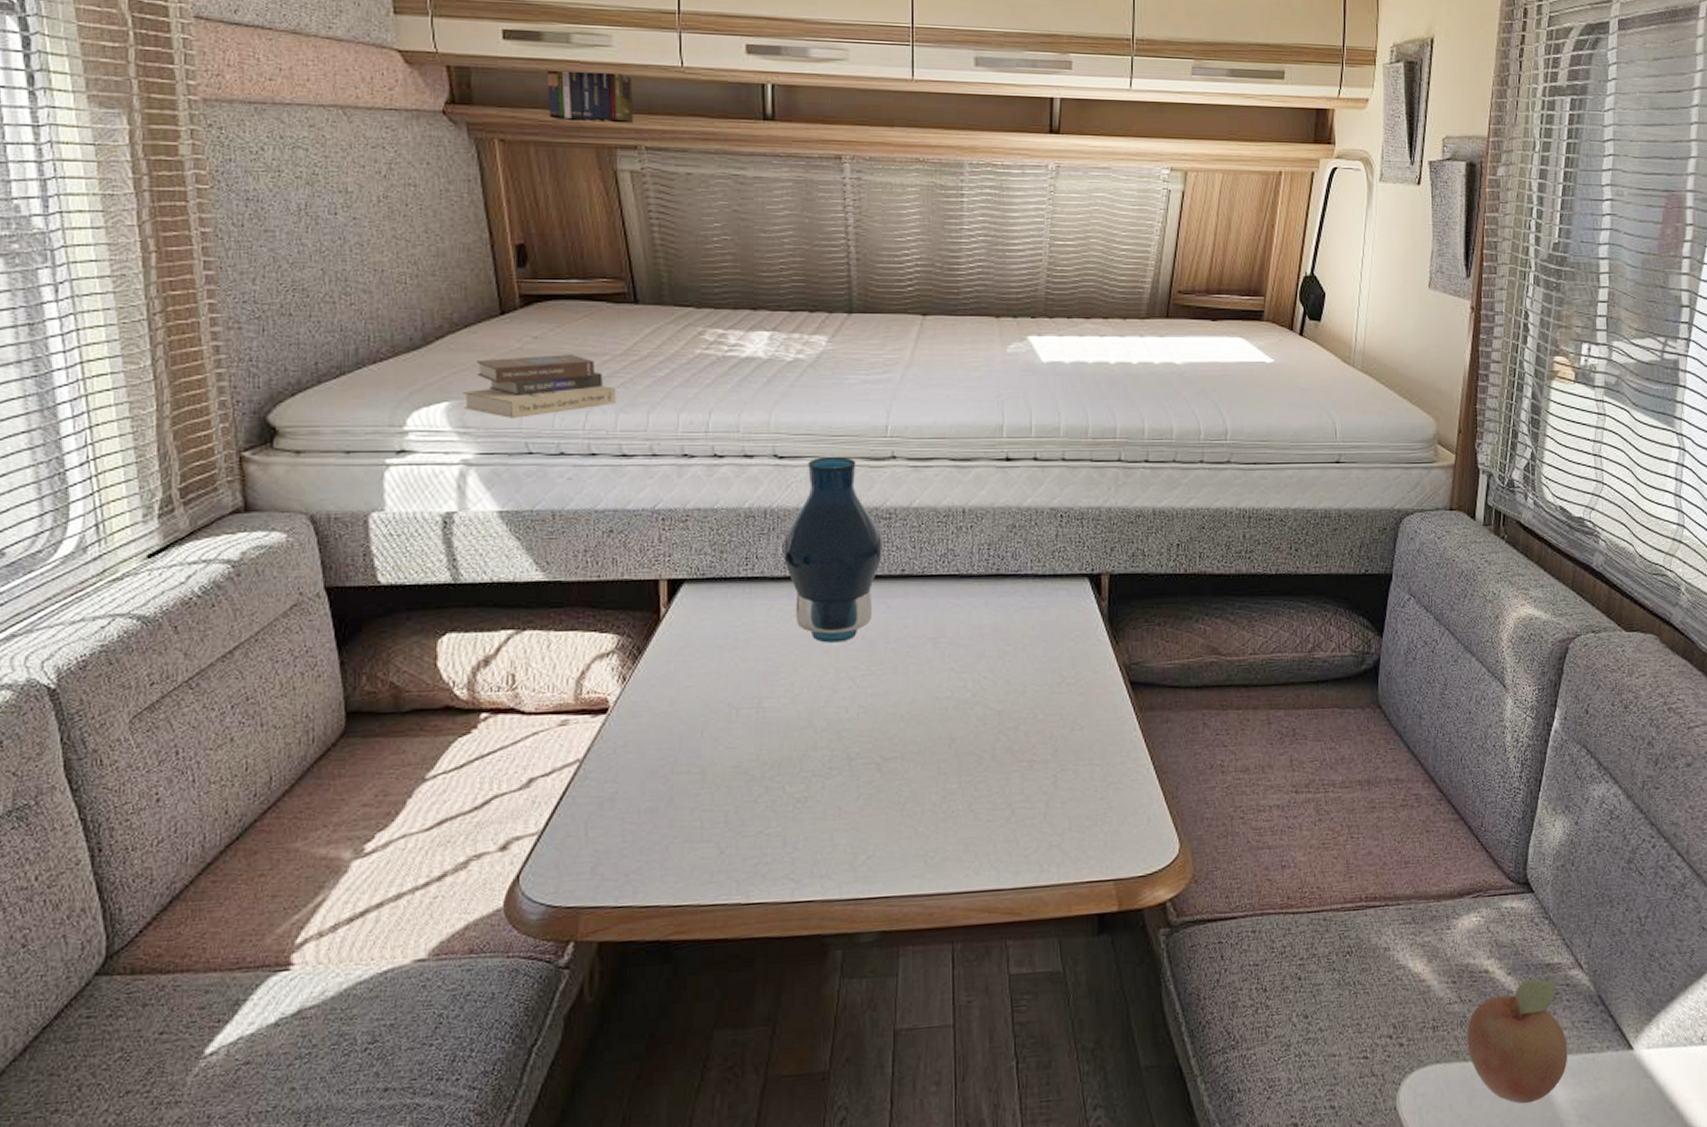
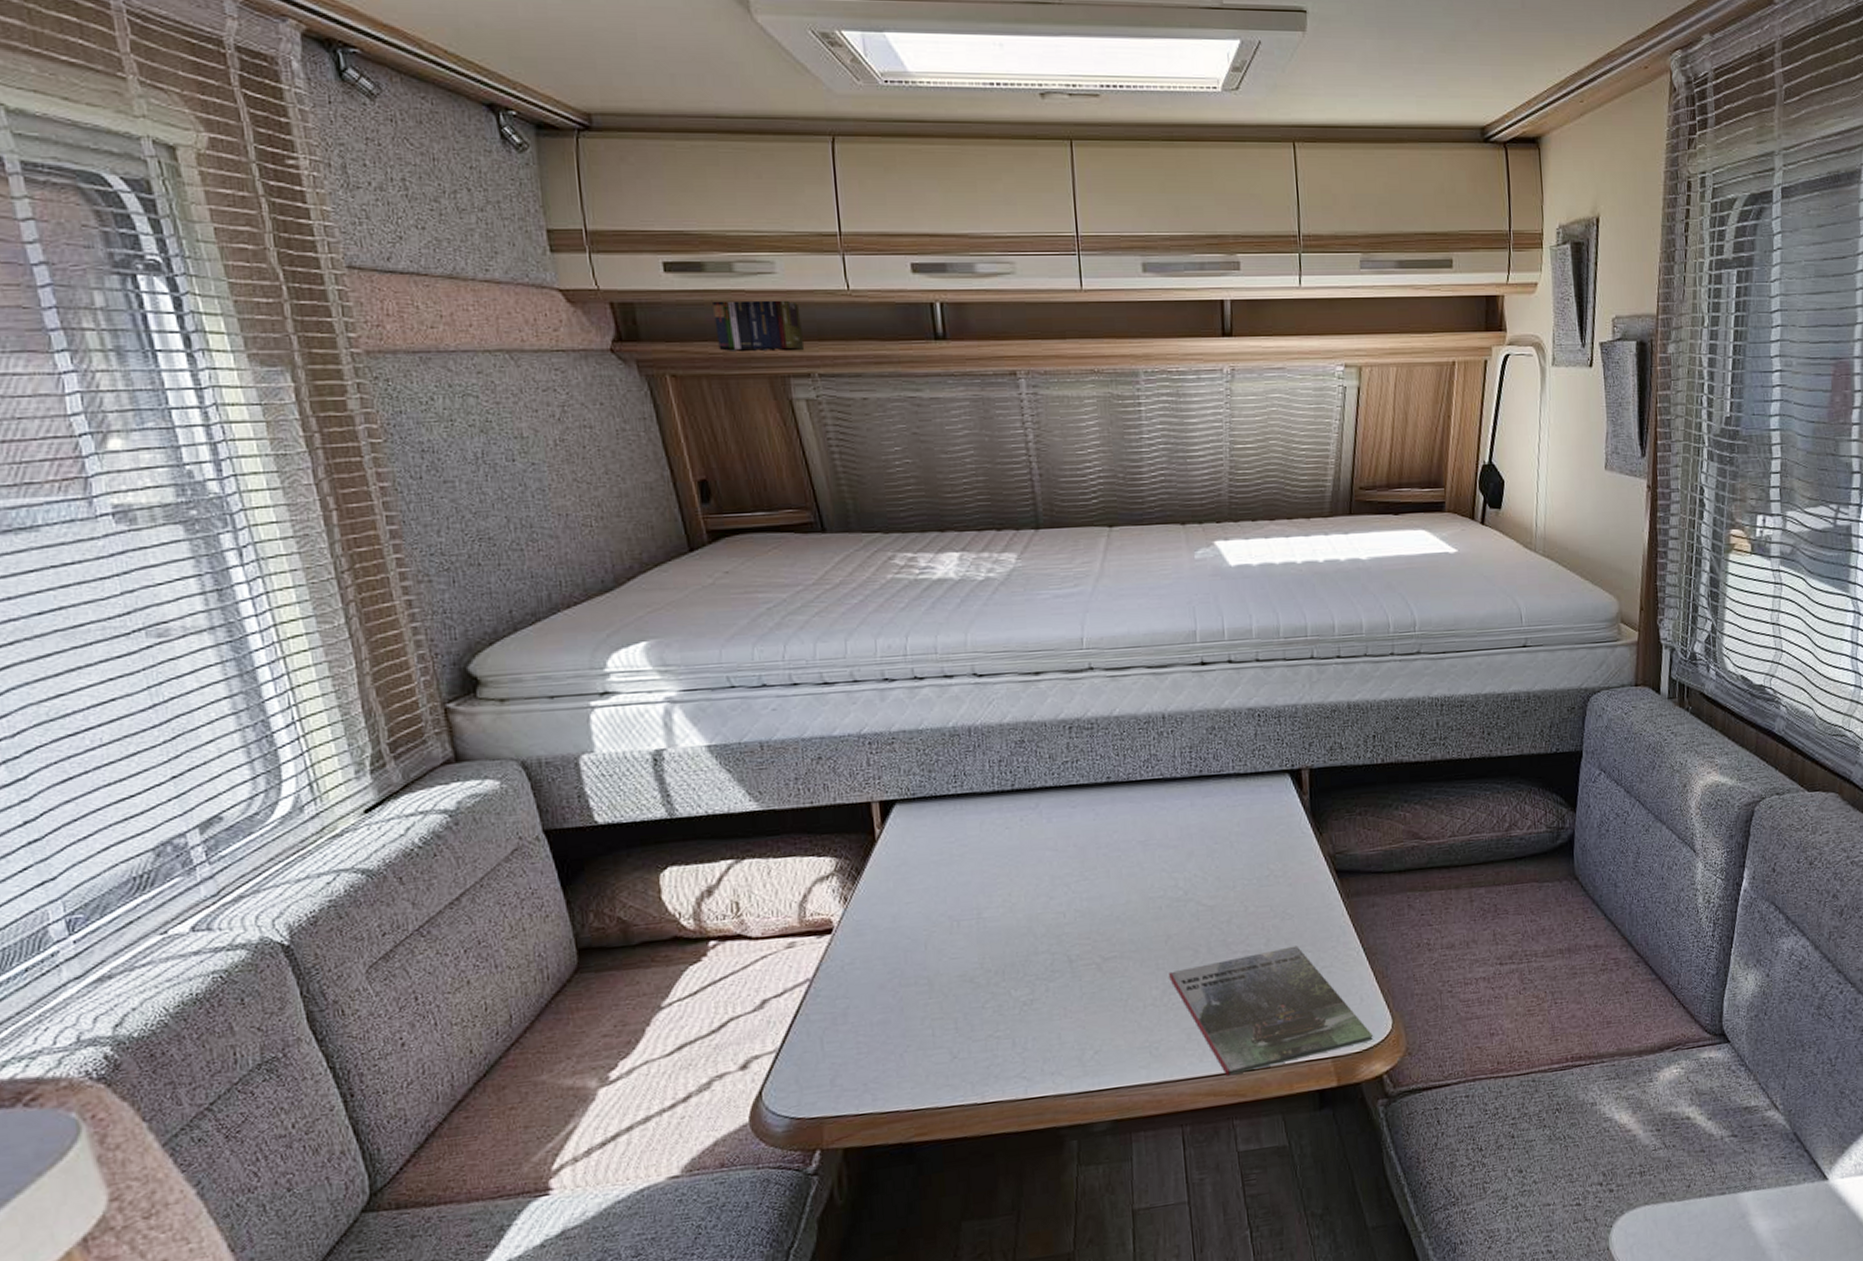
books: present [463,355,616,418] -> none [660,587,813,654]
vase: present [784,457,882,643] -> none [989,671,1087,853]
magazine: none [950,758,1160,892] -> present [1169,945,1374,1076]
fruit: present [1467,978,1568,1104] -> none [1672,1121,1768,1237]

